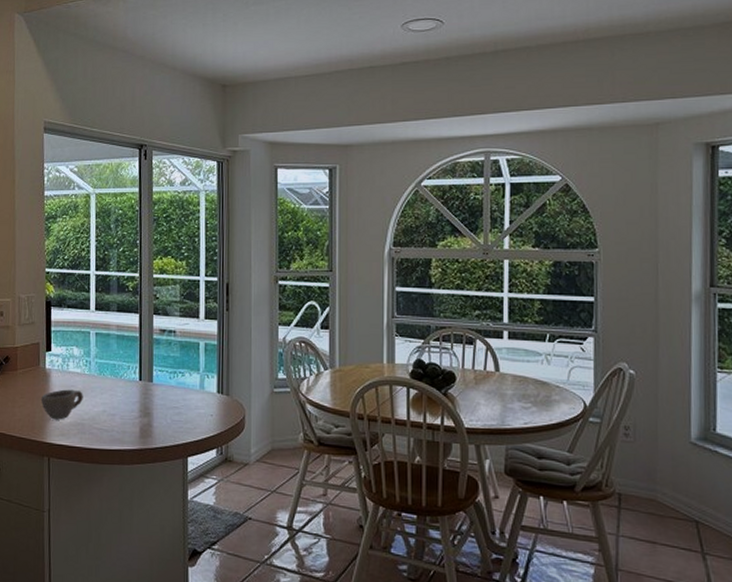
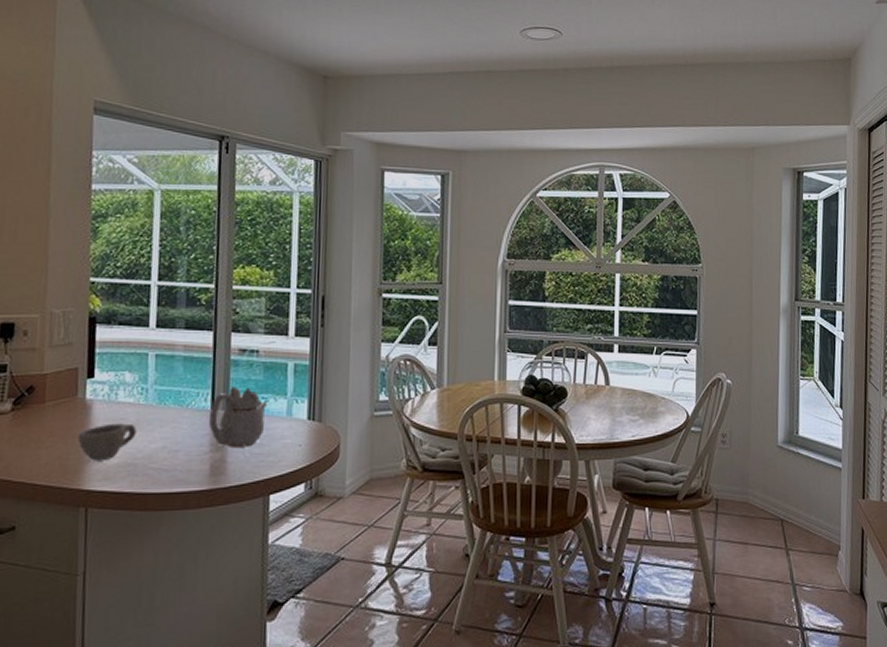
teapot: none [138,362,184,414] -> present [209,387,268,447]

